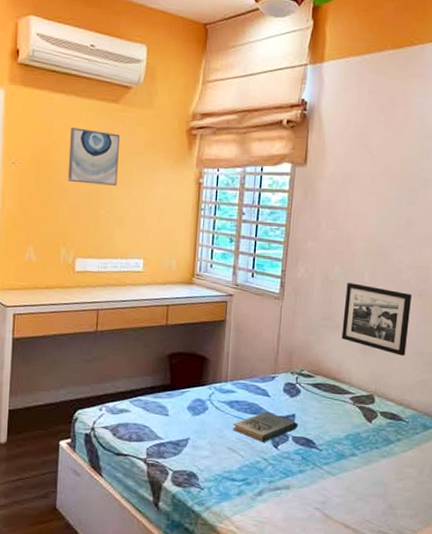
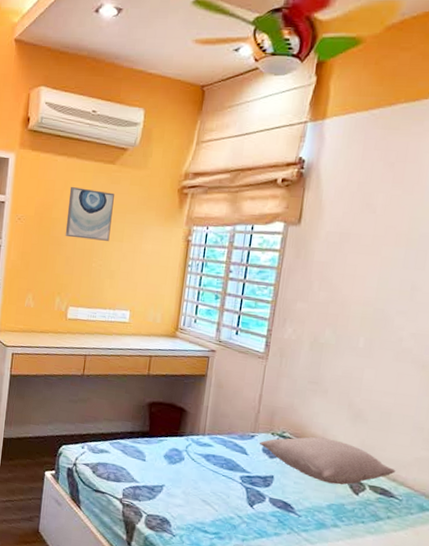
book: present [232,411,298,442] -> none [207,469,276,500]
pillow: none [279,370,402,415] -> present [258,436,396,485]
picture frame: present [341,283,413,356] -> none [329,347,415,429]

